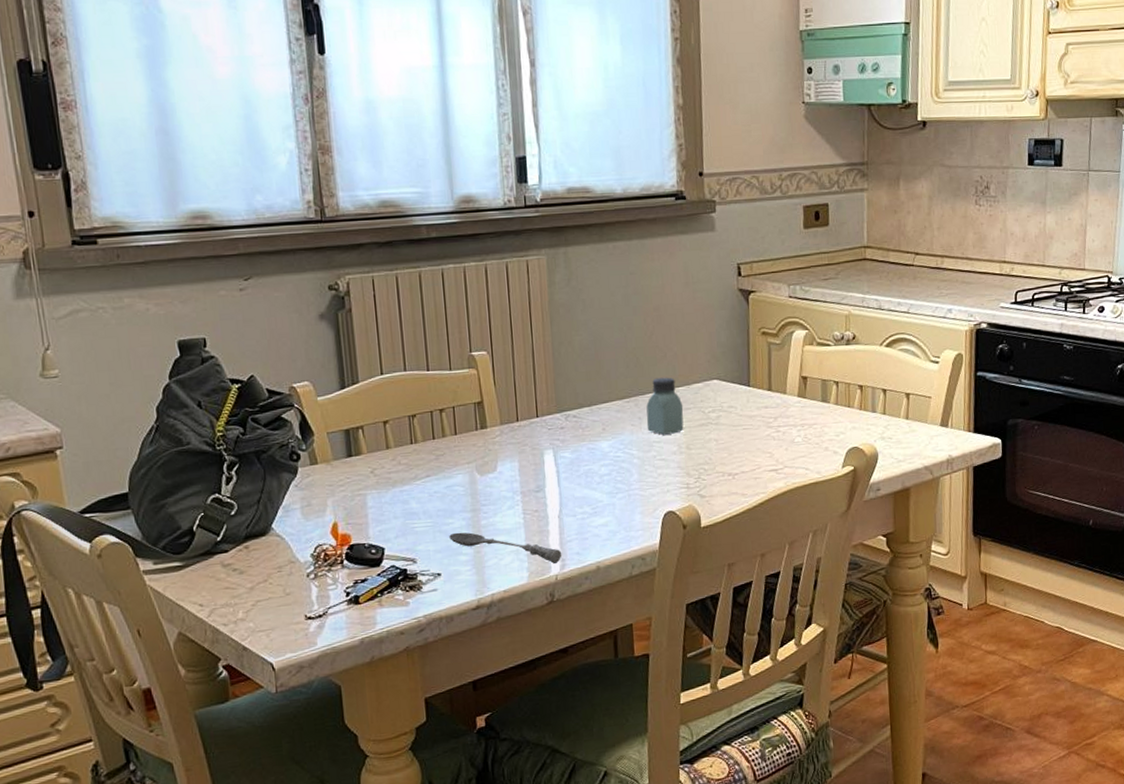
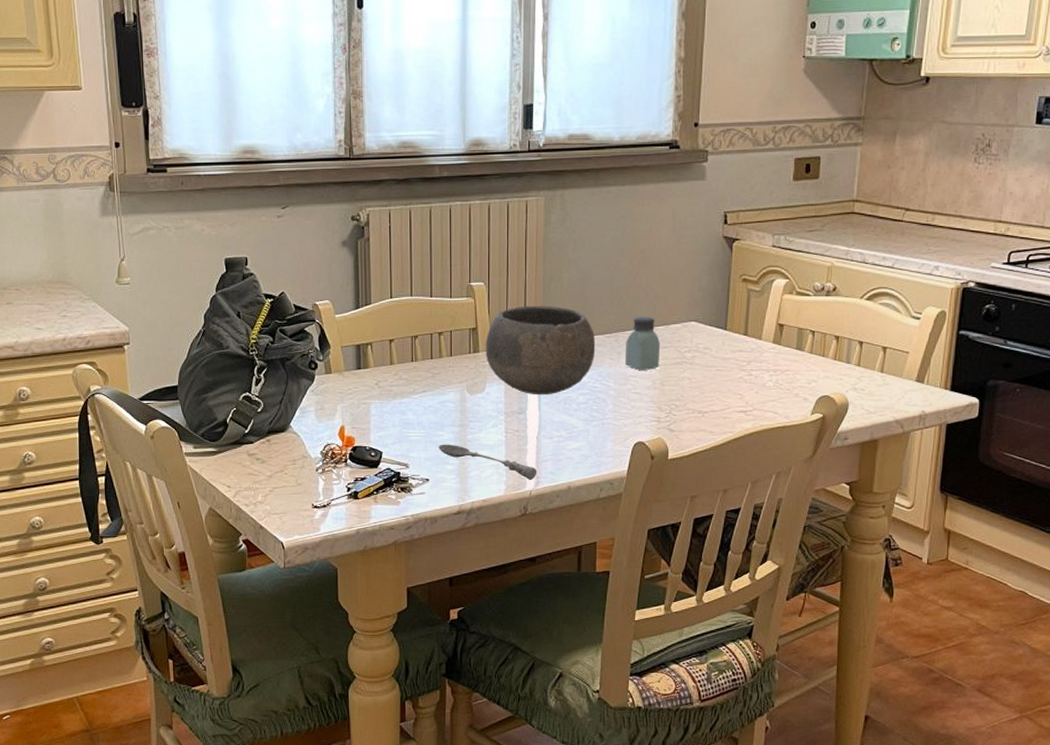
bowl: none [493,372,615,470] -> present [485,305,596,395]

